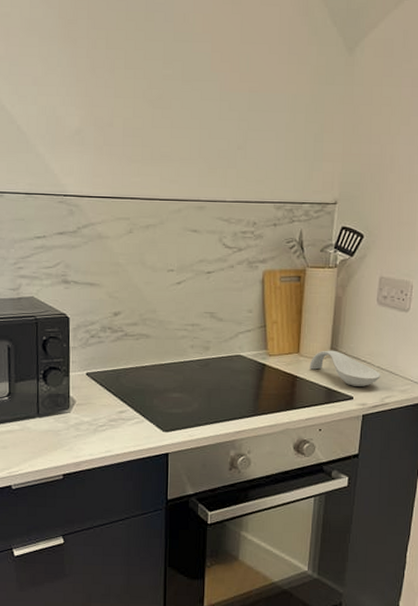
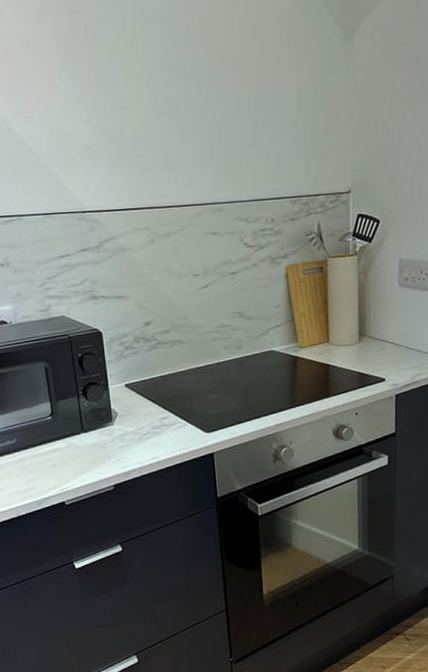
spoon rest: present [309,350,380,386] -> none [340,335,409,368]

